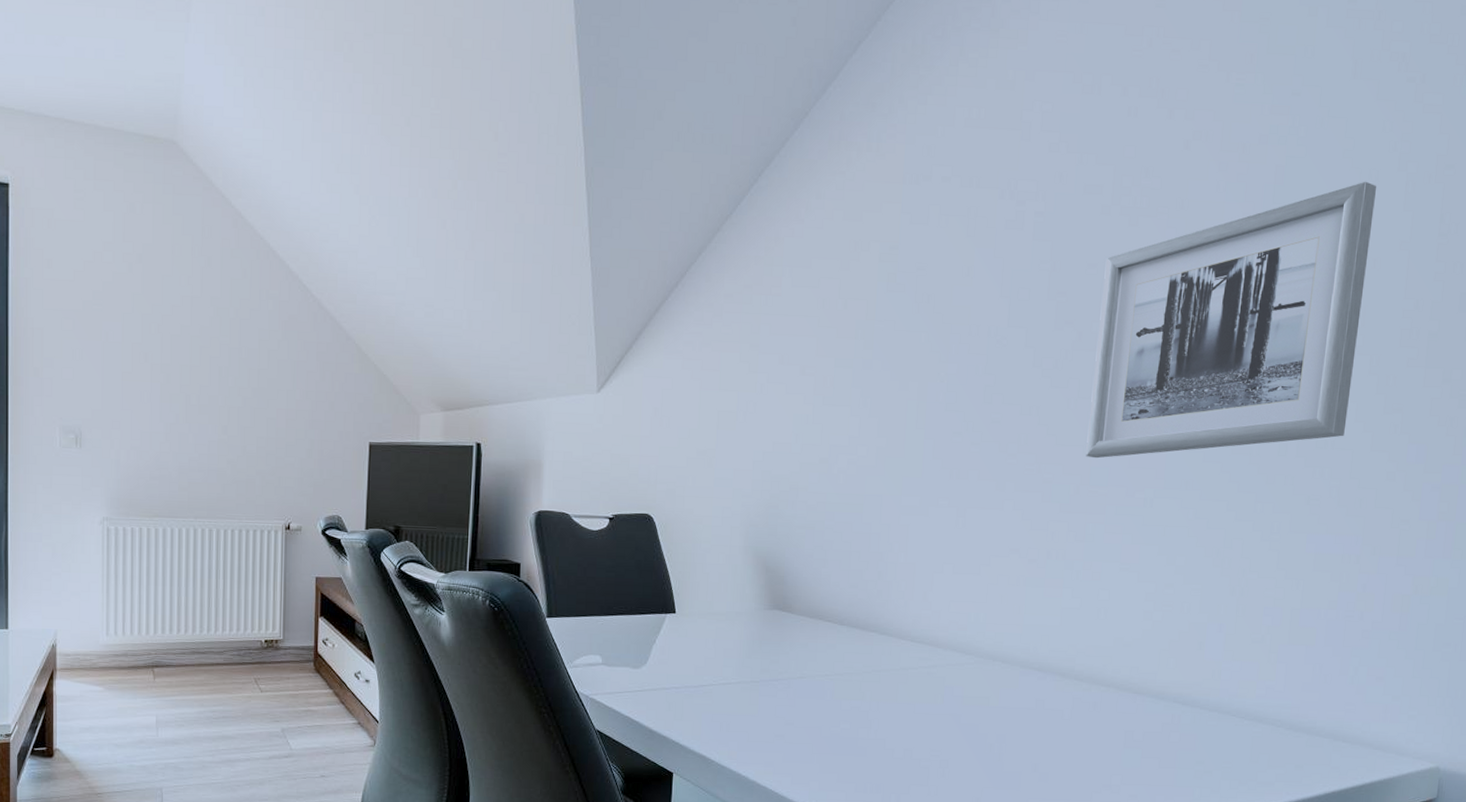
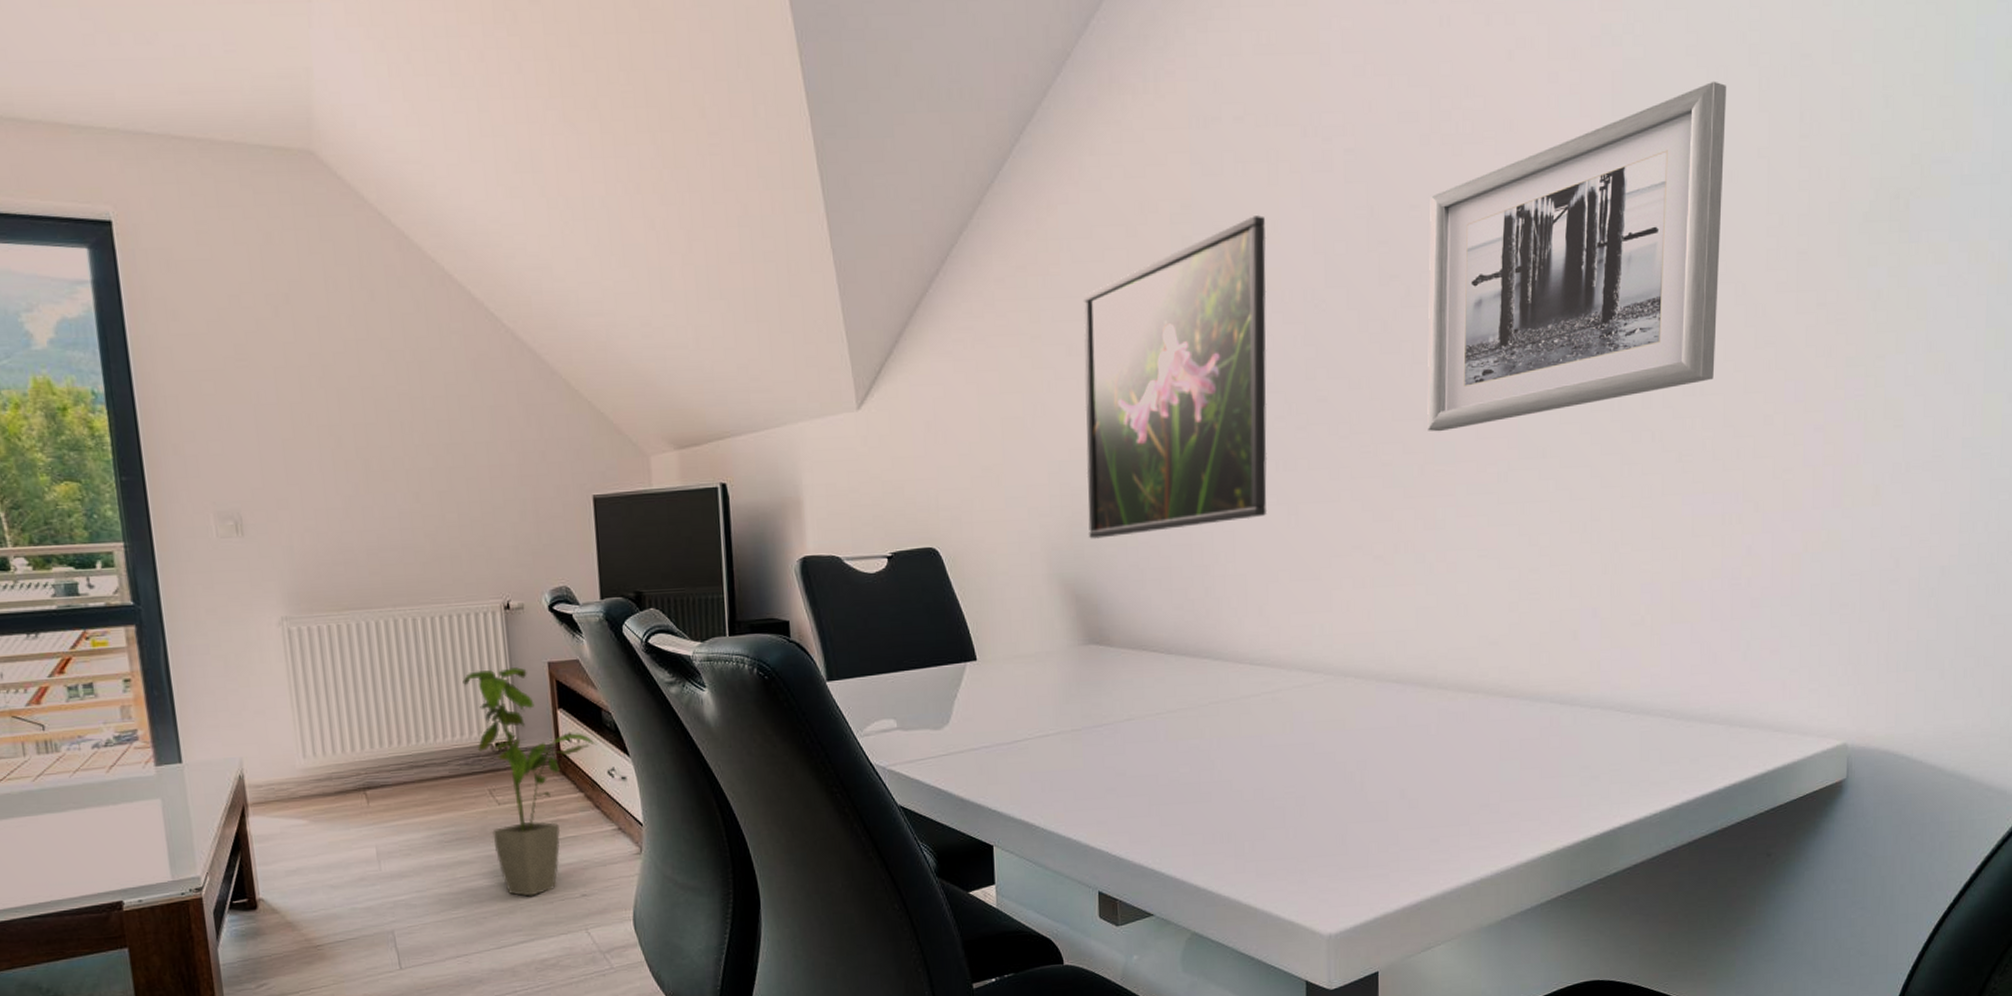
house plant: none [244,577,348,772] -> present [462,667,597,897]
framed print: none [783,261,961,521] -> present [1083,216,1268,539]

